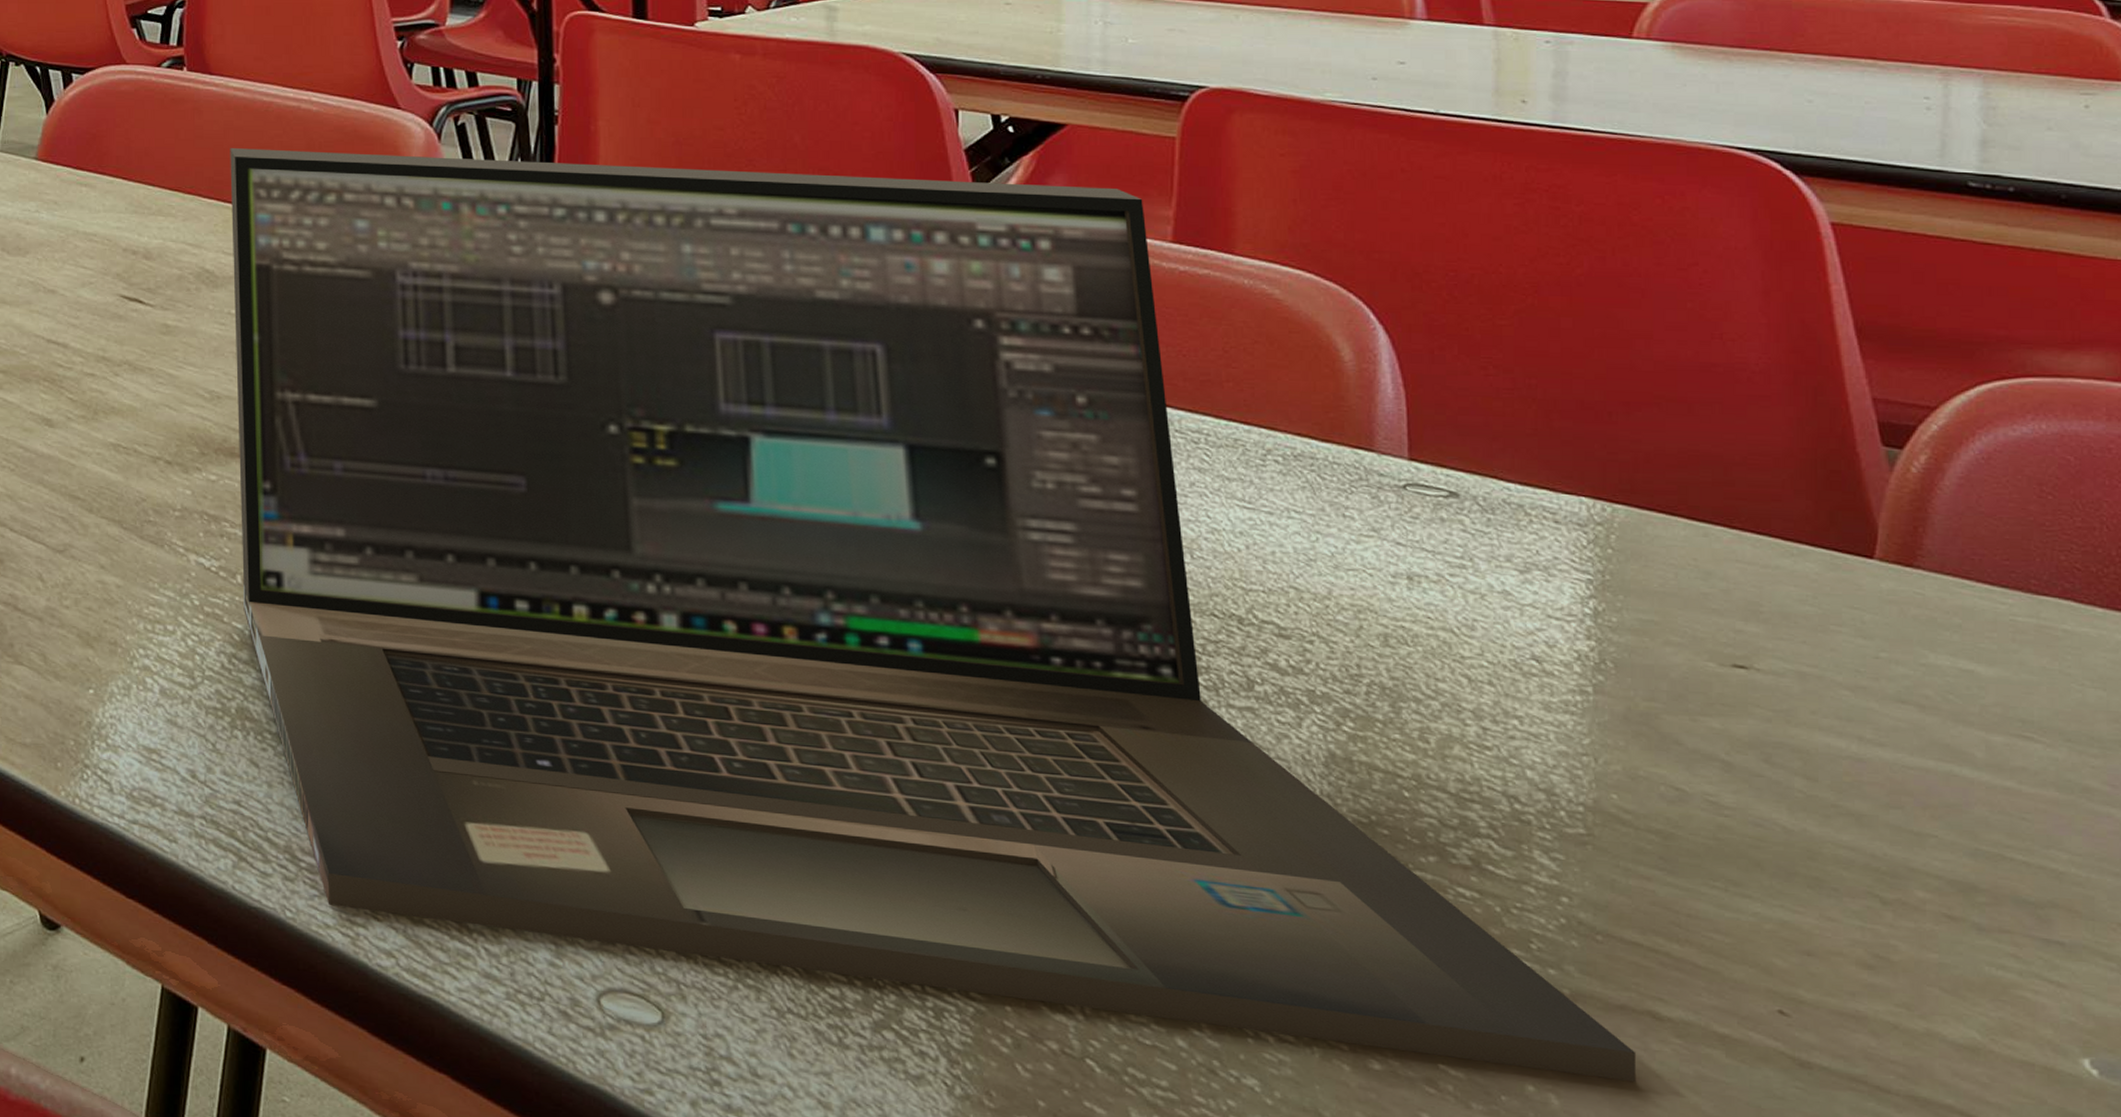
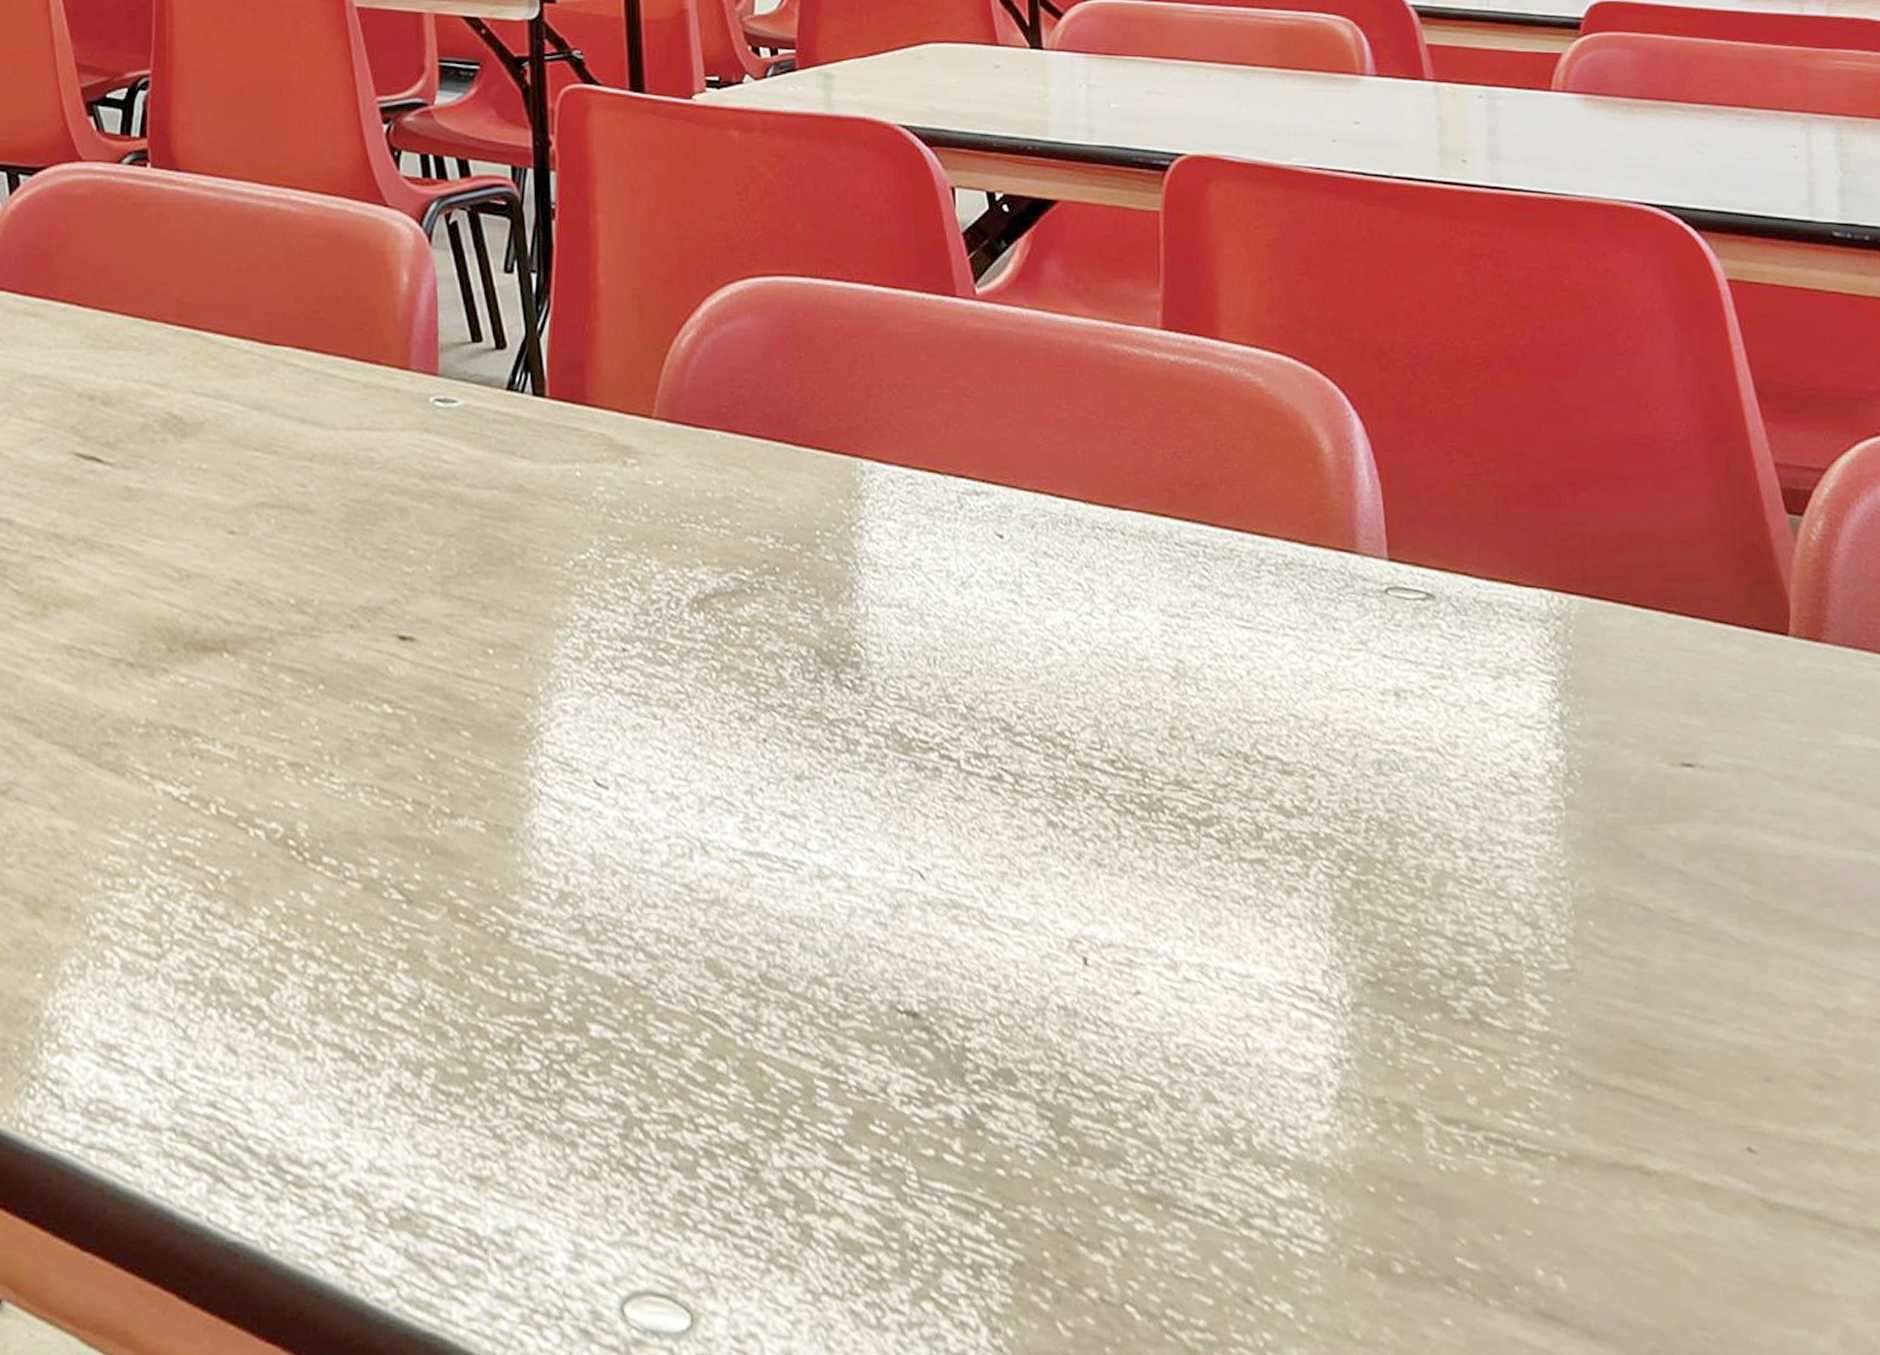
laptop: present [230,148,1637,1083] -> none [200,261,1632,1251]

